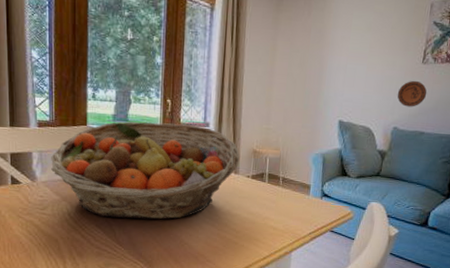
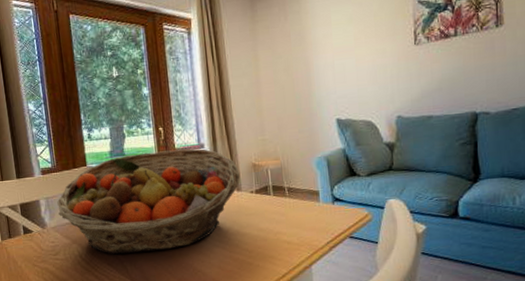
decorative plate: present [397,80,427,107] -> none [394,63,427,93]

